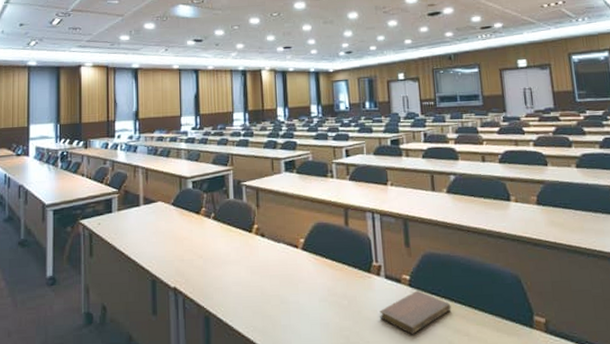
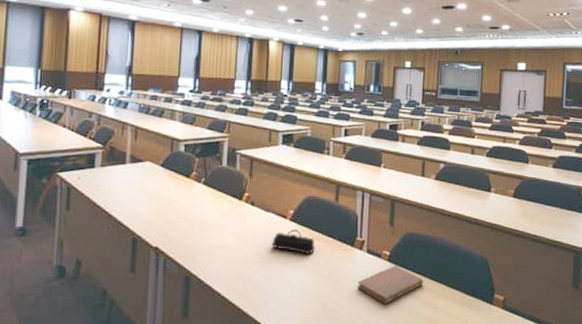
pencil case: none [286,258,330,286] -> present [272,228,315,255]

